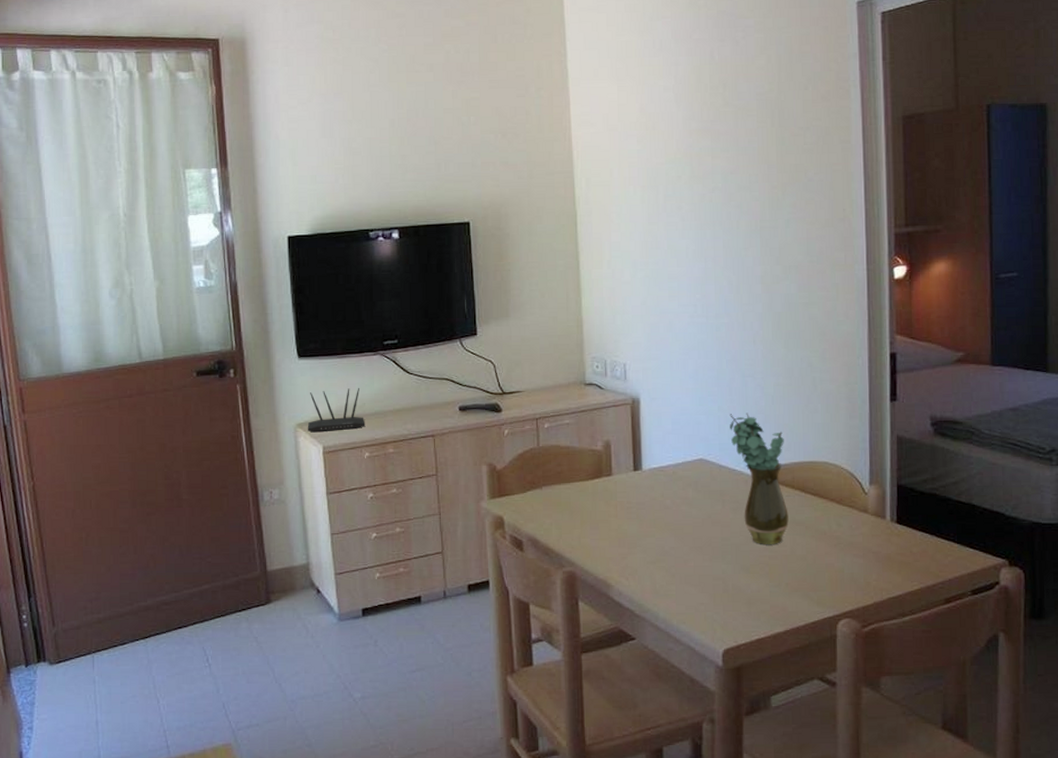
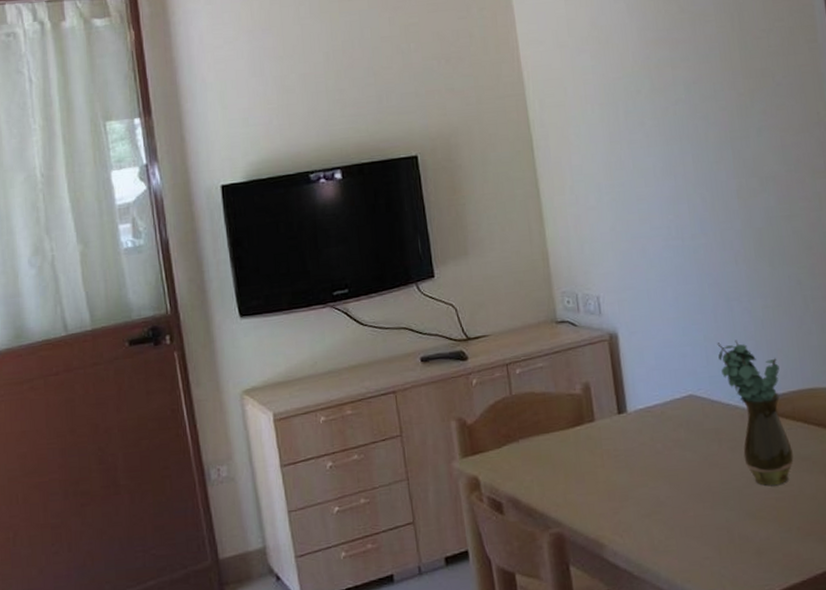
wifi router: present [307,388,364,433] -> none [254,345,318,399]

